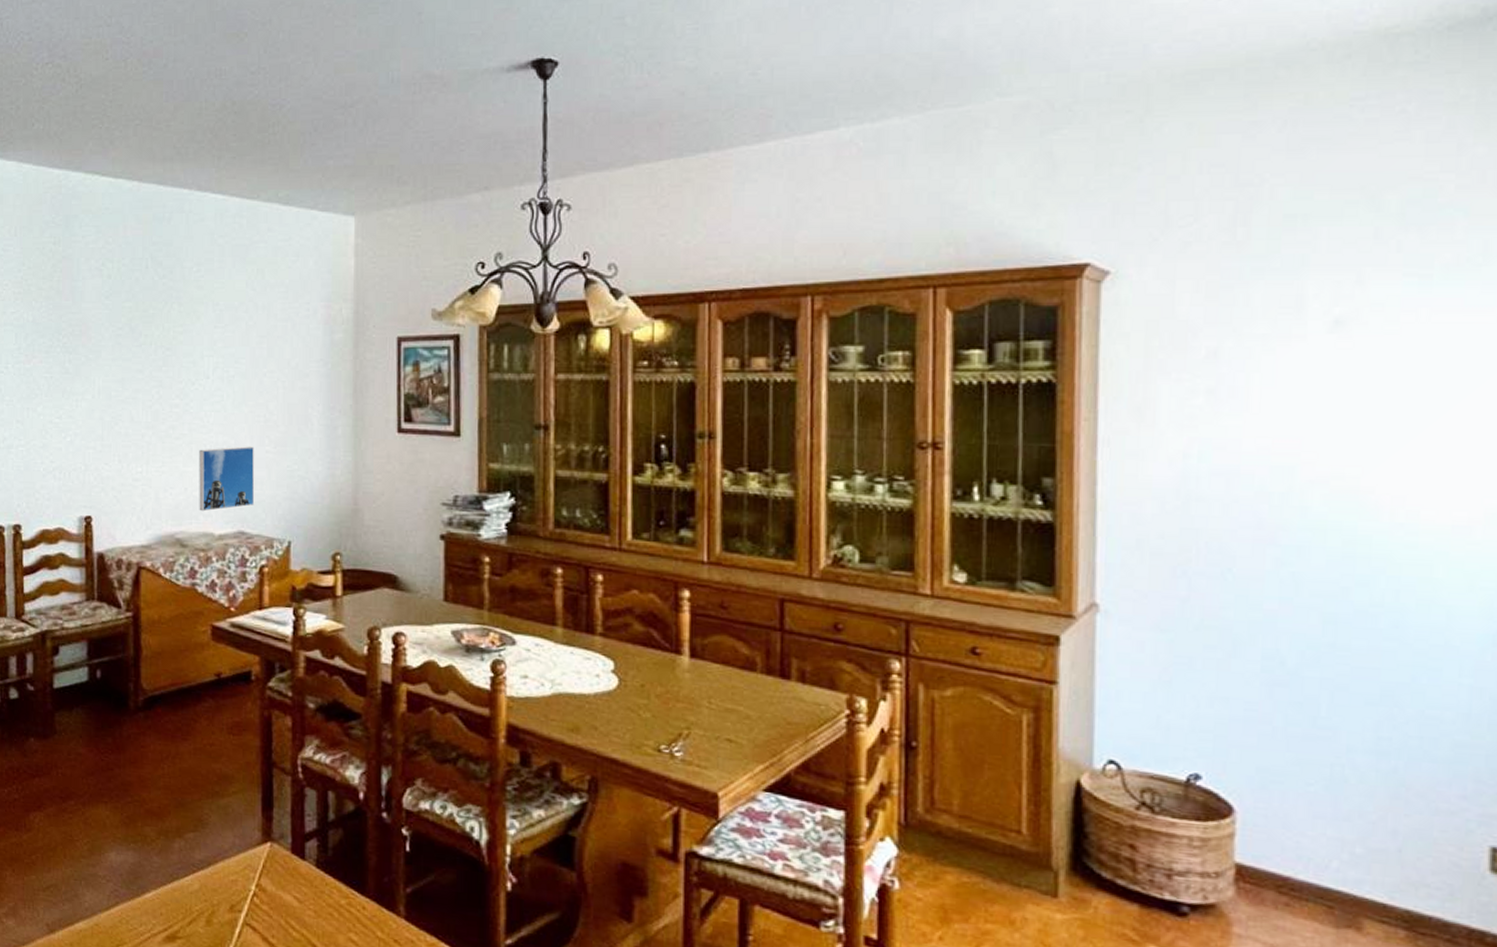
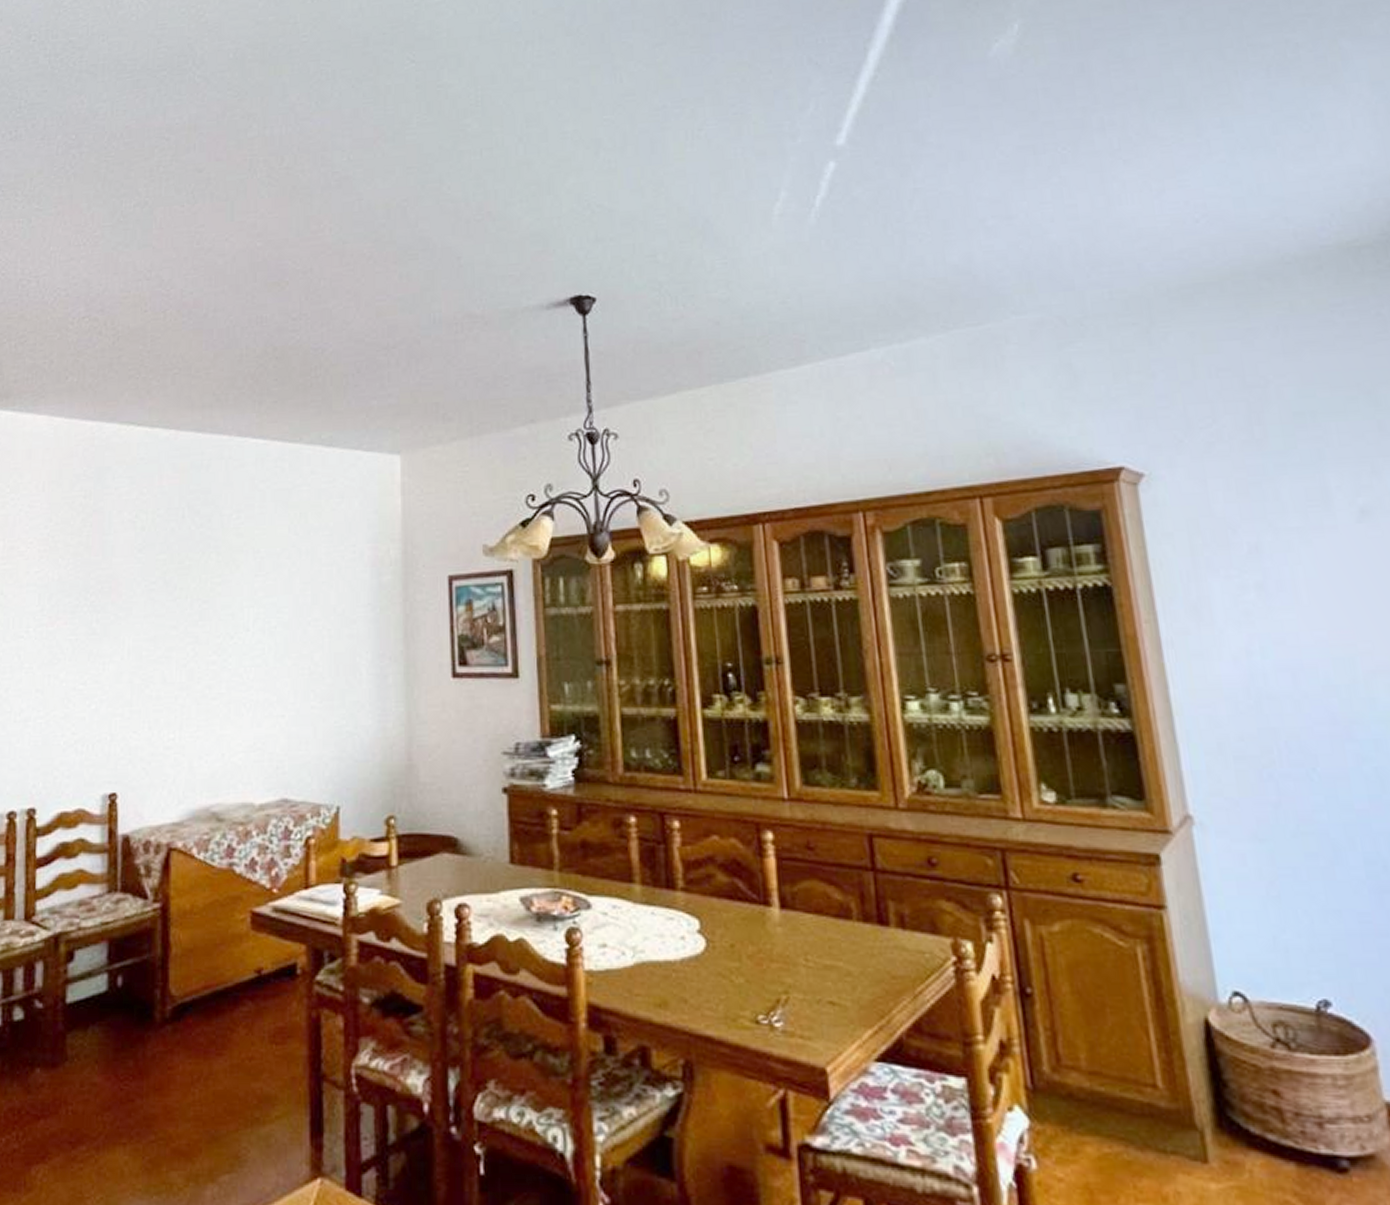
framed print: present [199,446,255,512] -> none [237,702,299,779]

